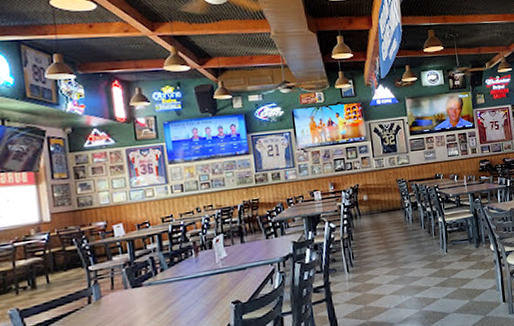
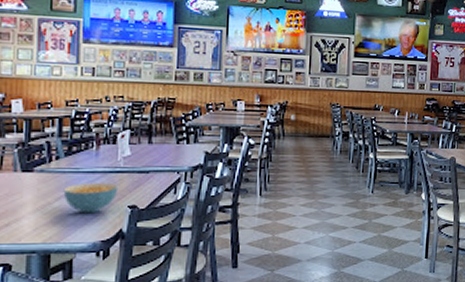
cereal bowl: none [171,284,221,316] -> present [63,183,119,214]

